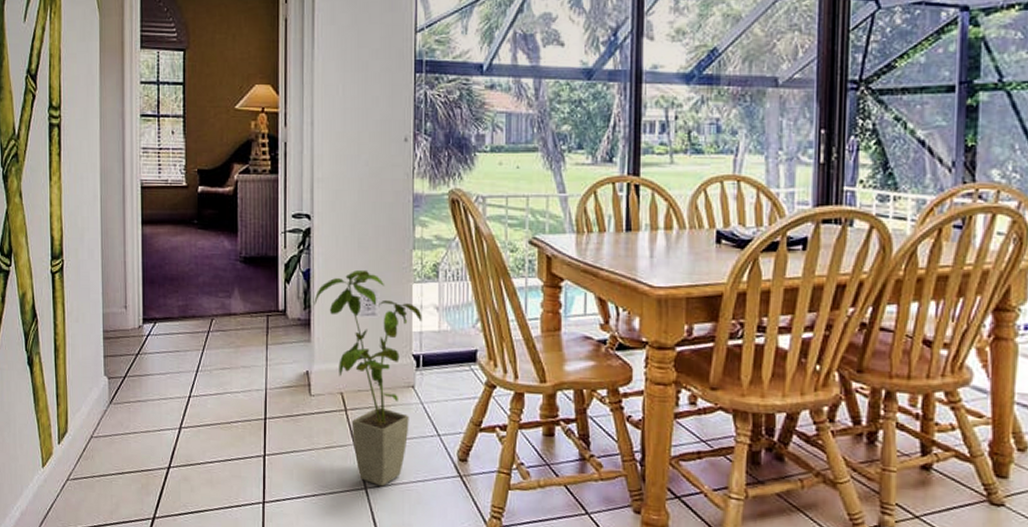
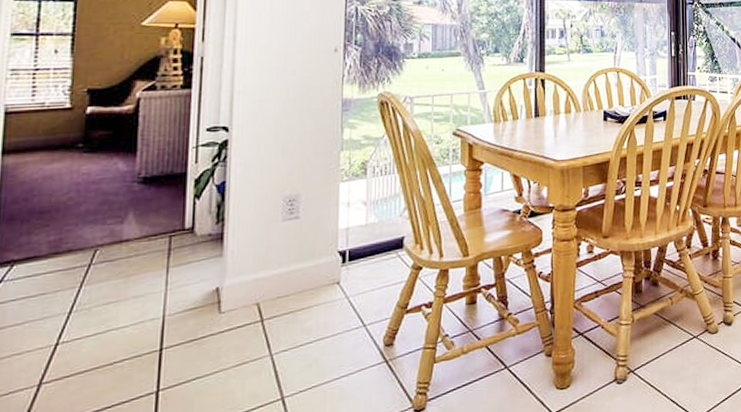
house plant: present [314,269,422,487] -> none [229,175,349,393]

